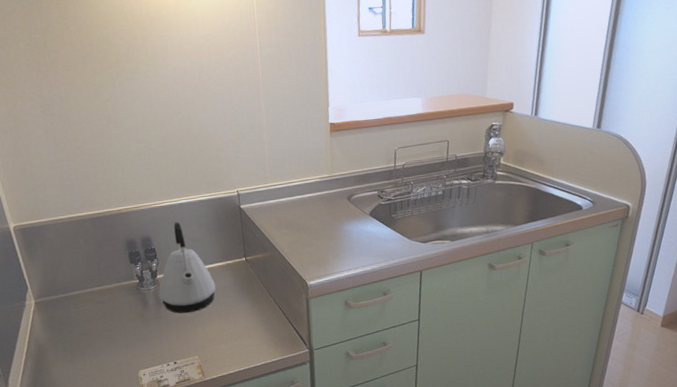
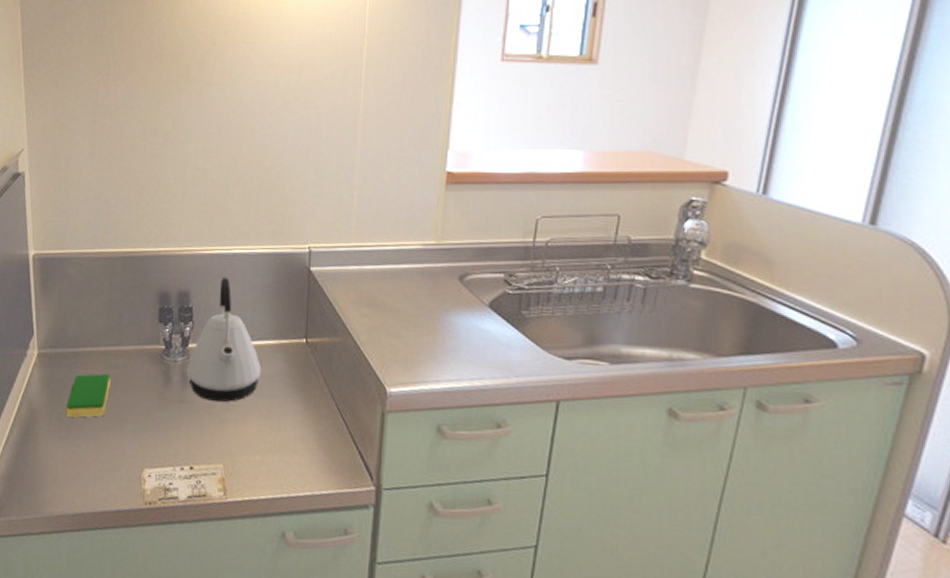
dish sponge: none [67,308,101,345] -> present [66,373,111,418]

